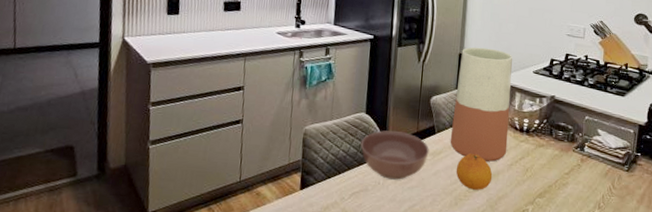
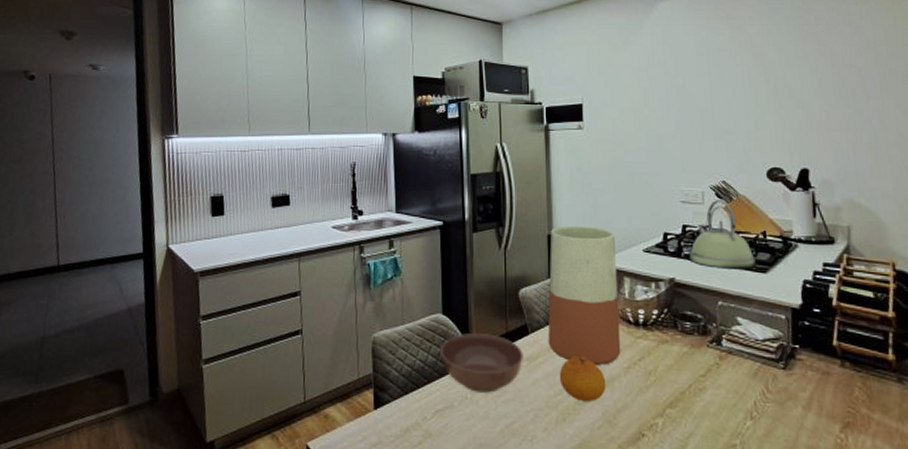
kettle: none [567,36,618,93] -> present [688,200,757,269]

